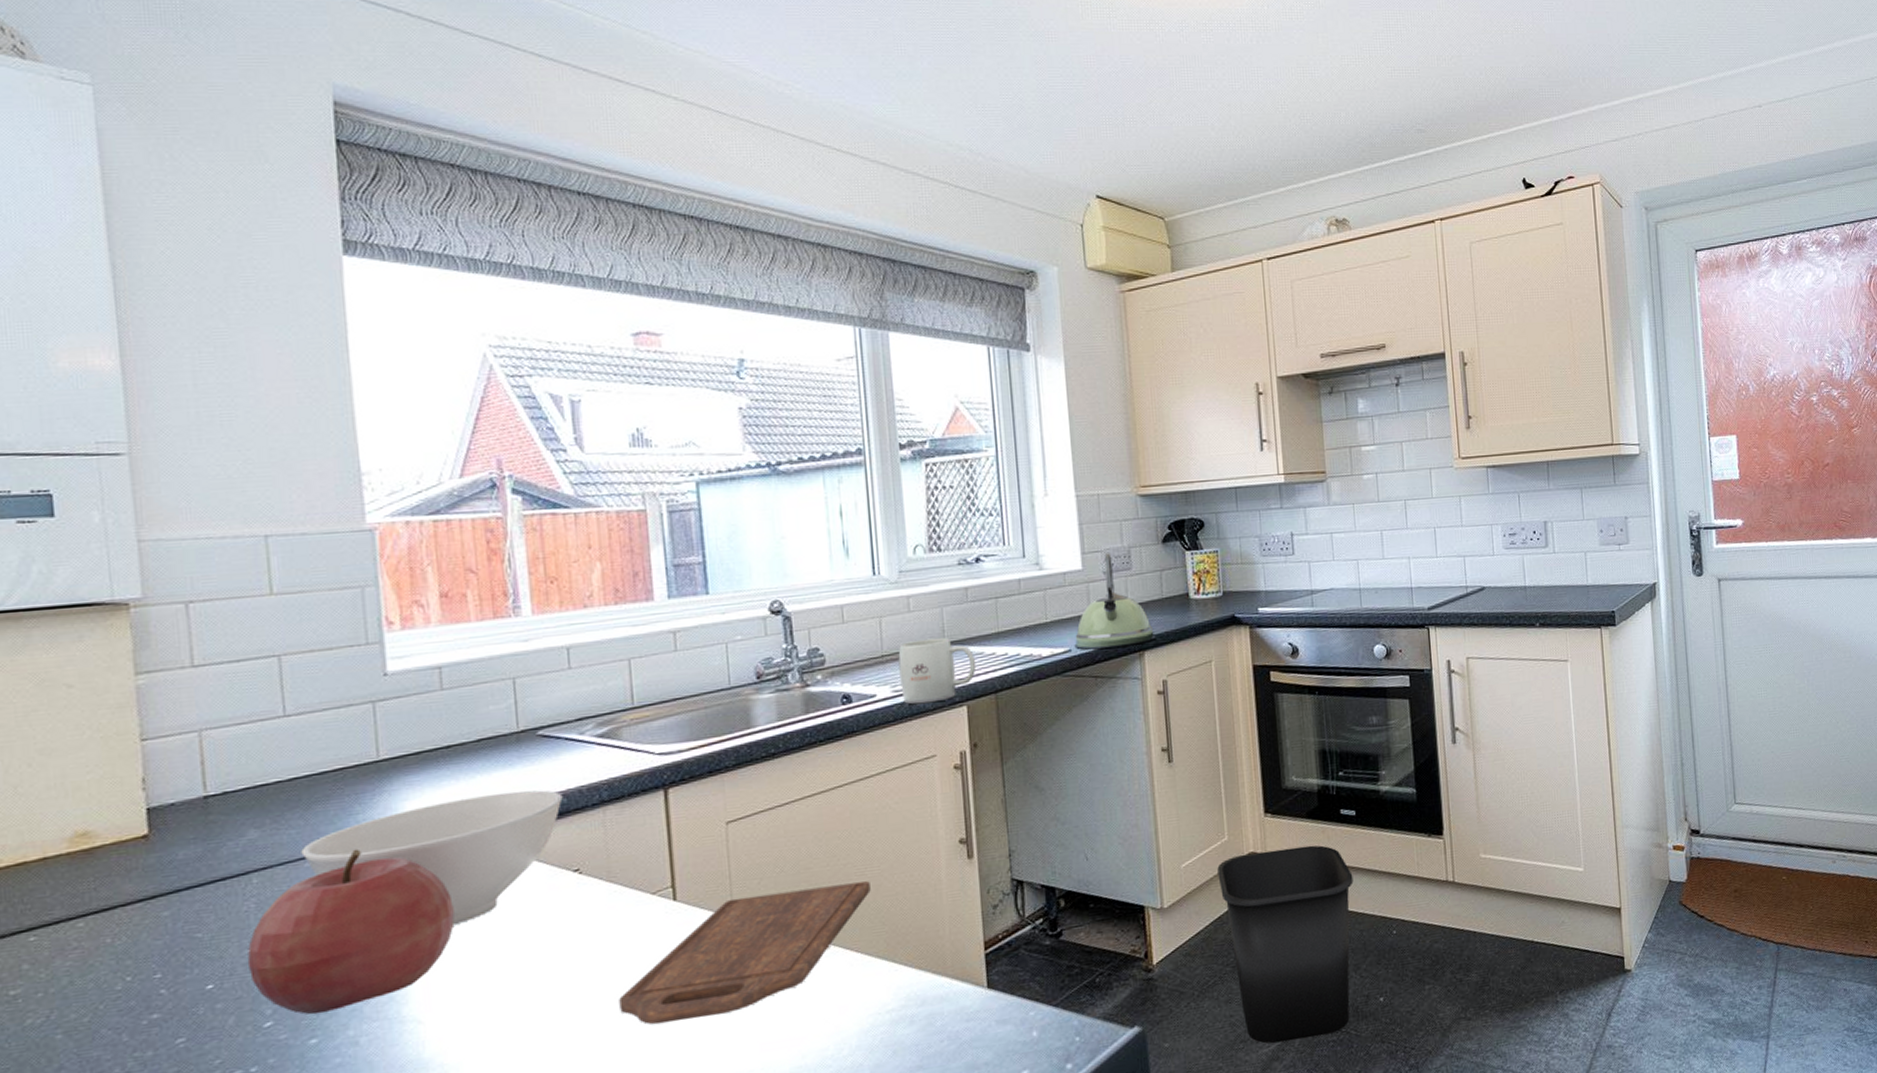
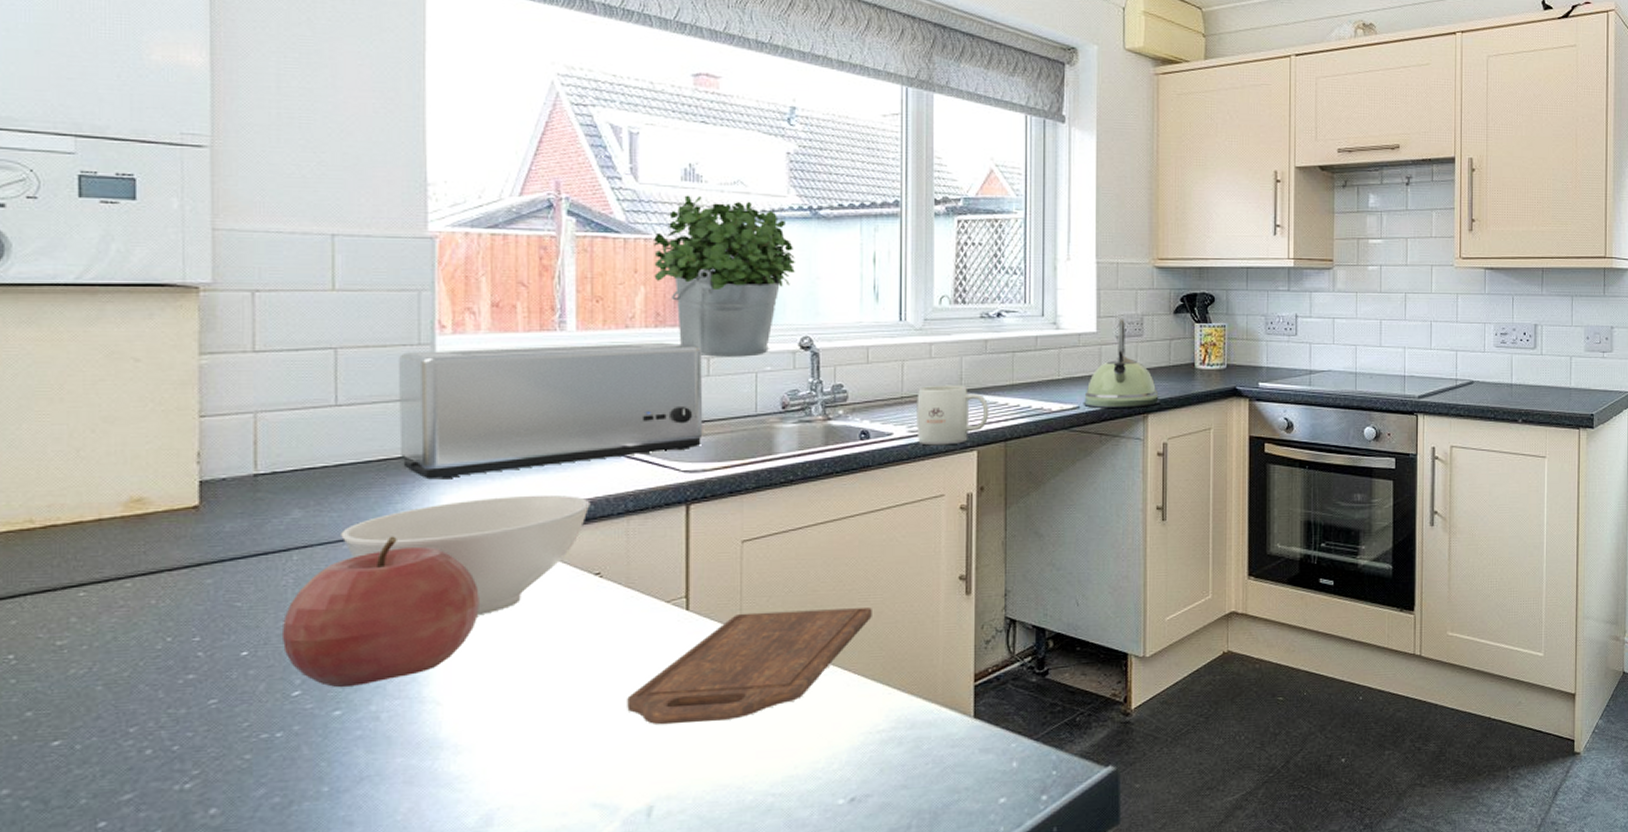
toaster: none [346,619,676,786] -> present [398,342,703,480]
potted plant: none [606,461,758,631] -> present [654,195,795,357]
waste bin: present [1217,845,1354,1044] -> none [1199,610,1326,792]

